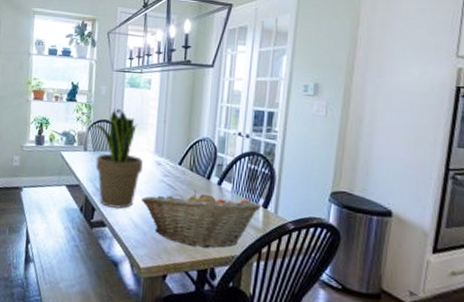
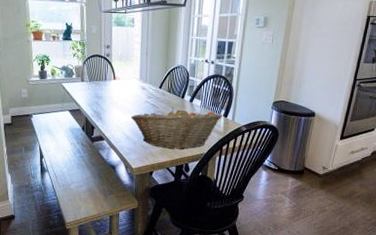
potted plant: present [92,110,143,209] -> none [87,46,131,126]

